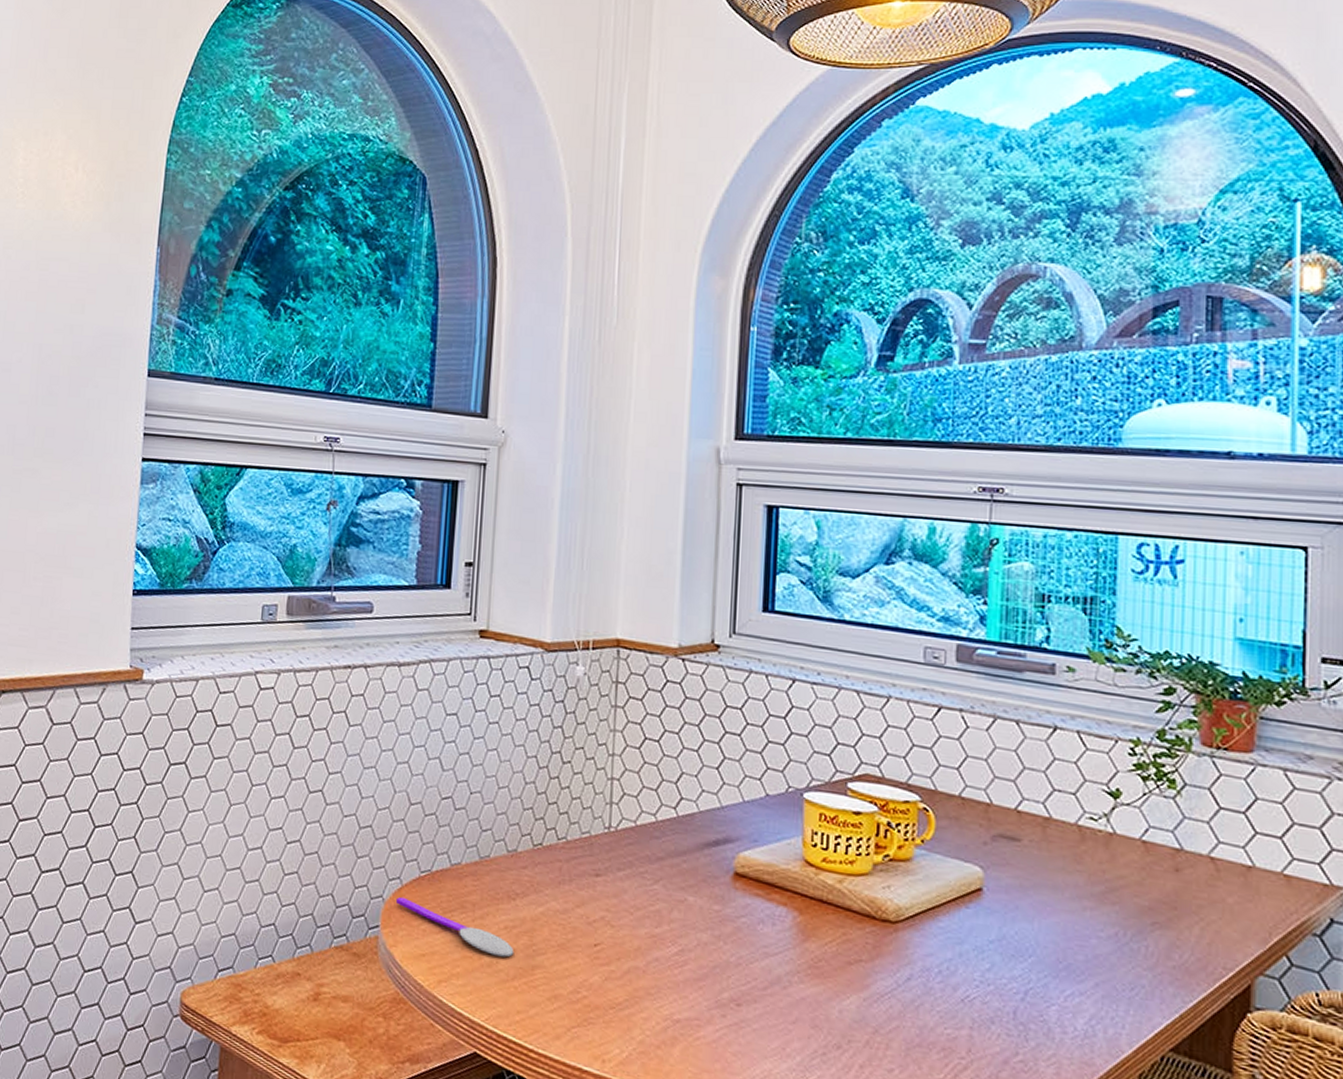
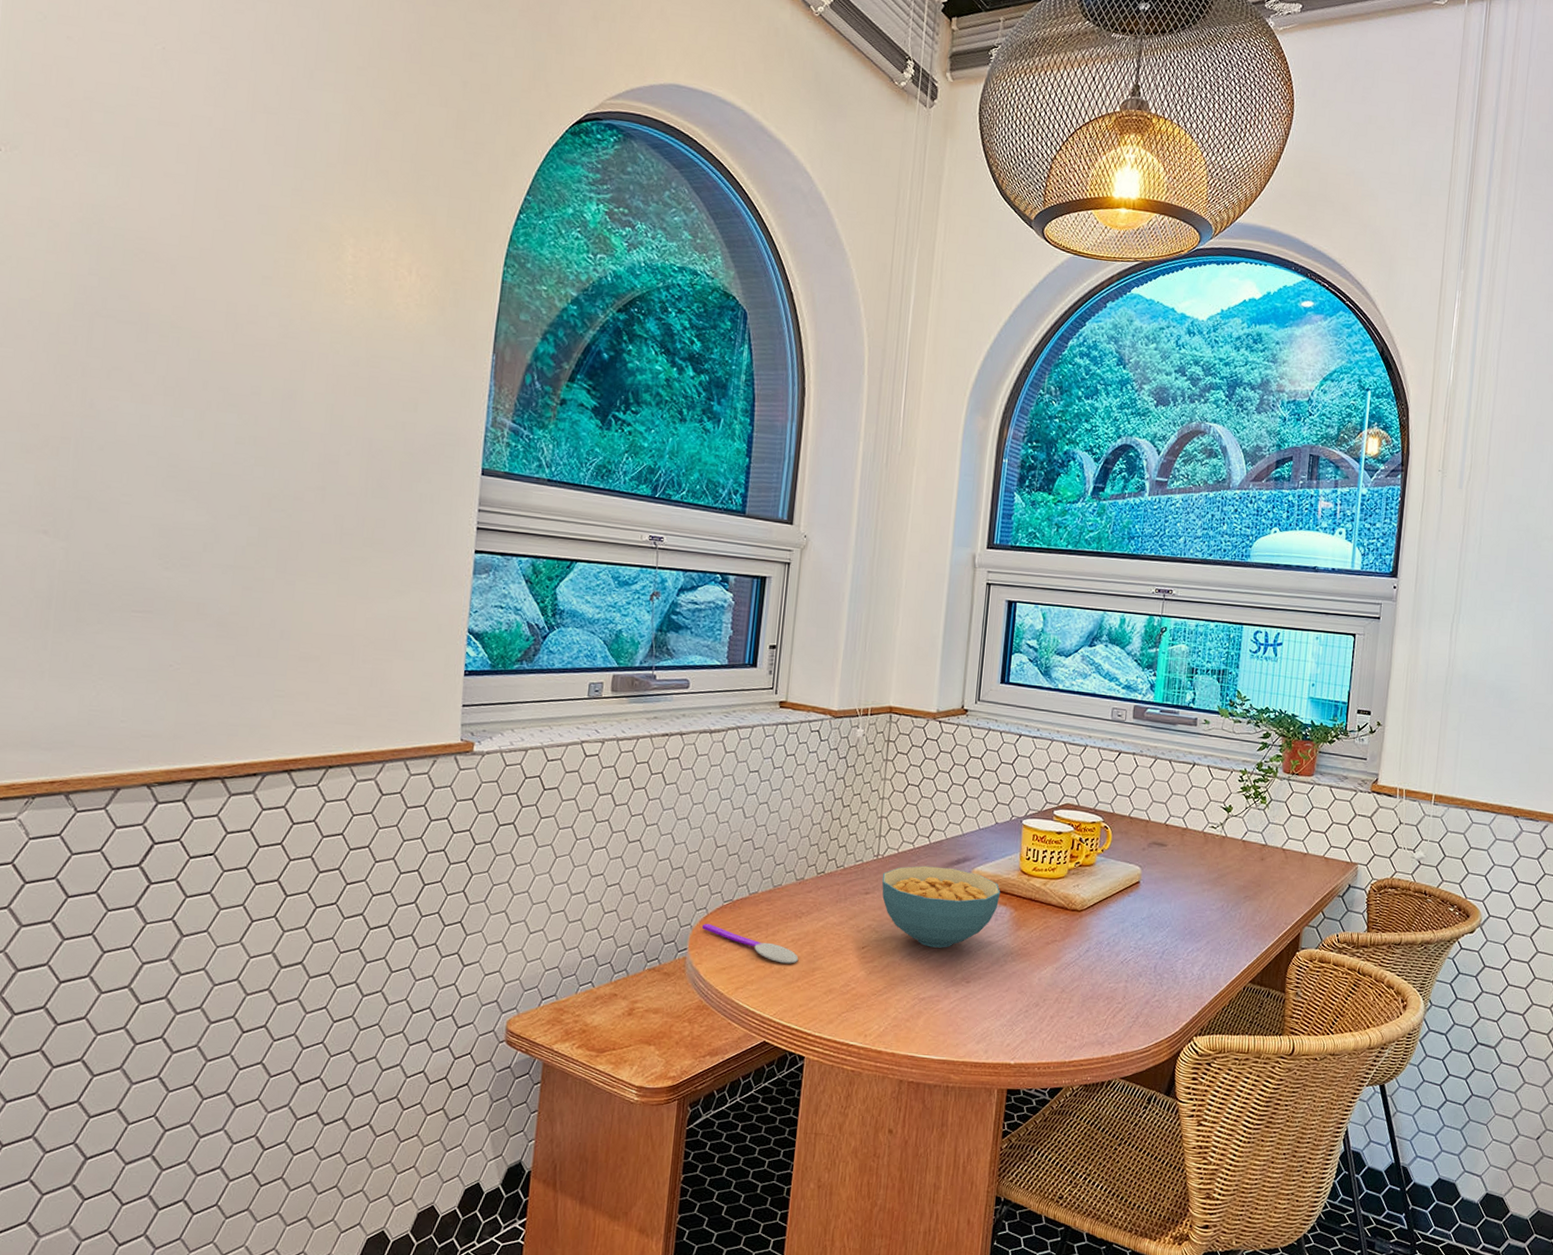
cereal bowl: none [616,844,778,956] -> present [882,865,1001,948]

